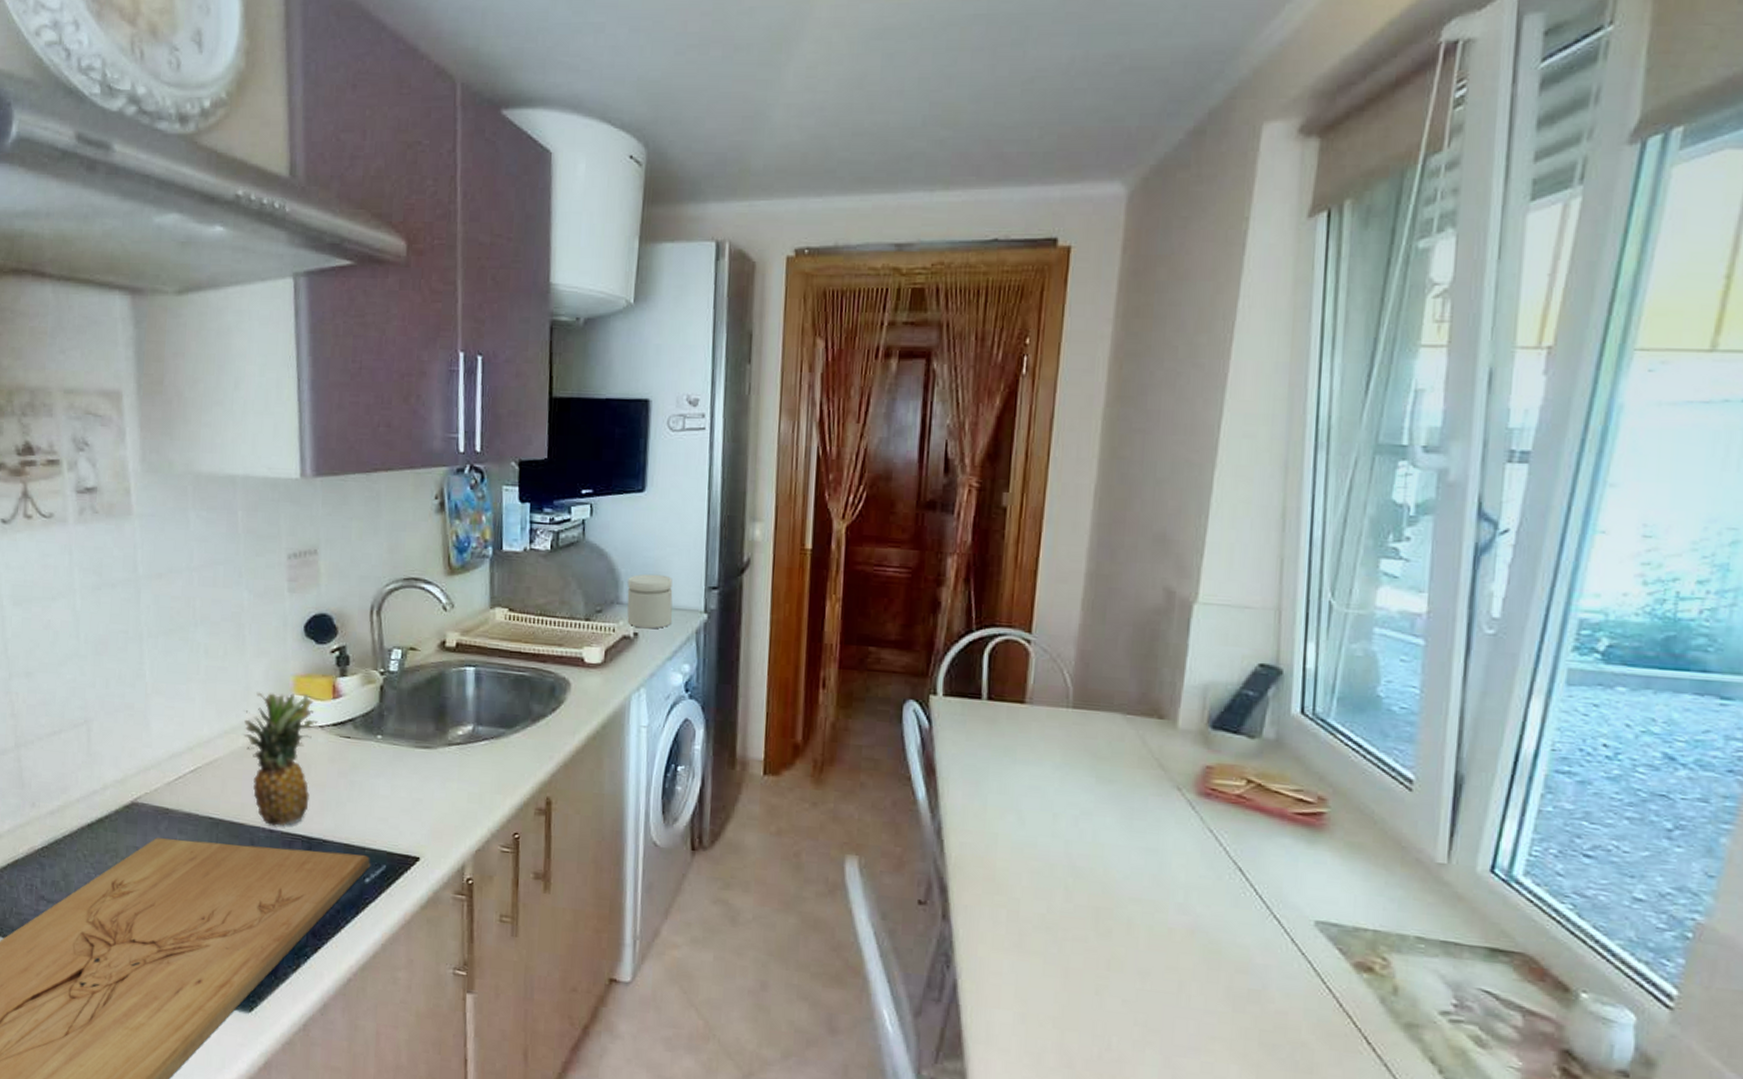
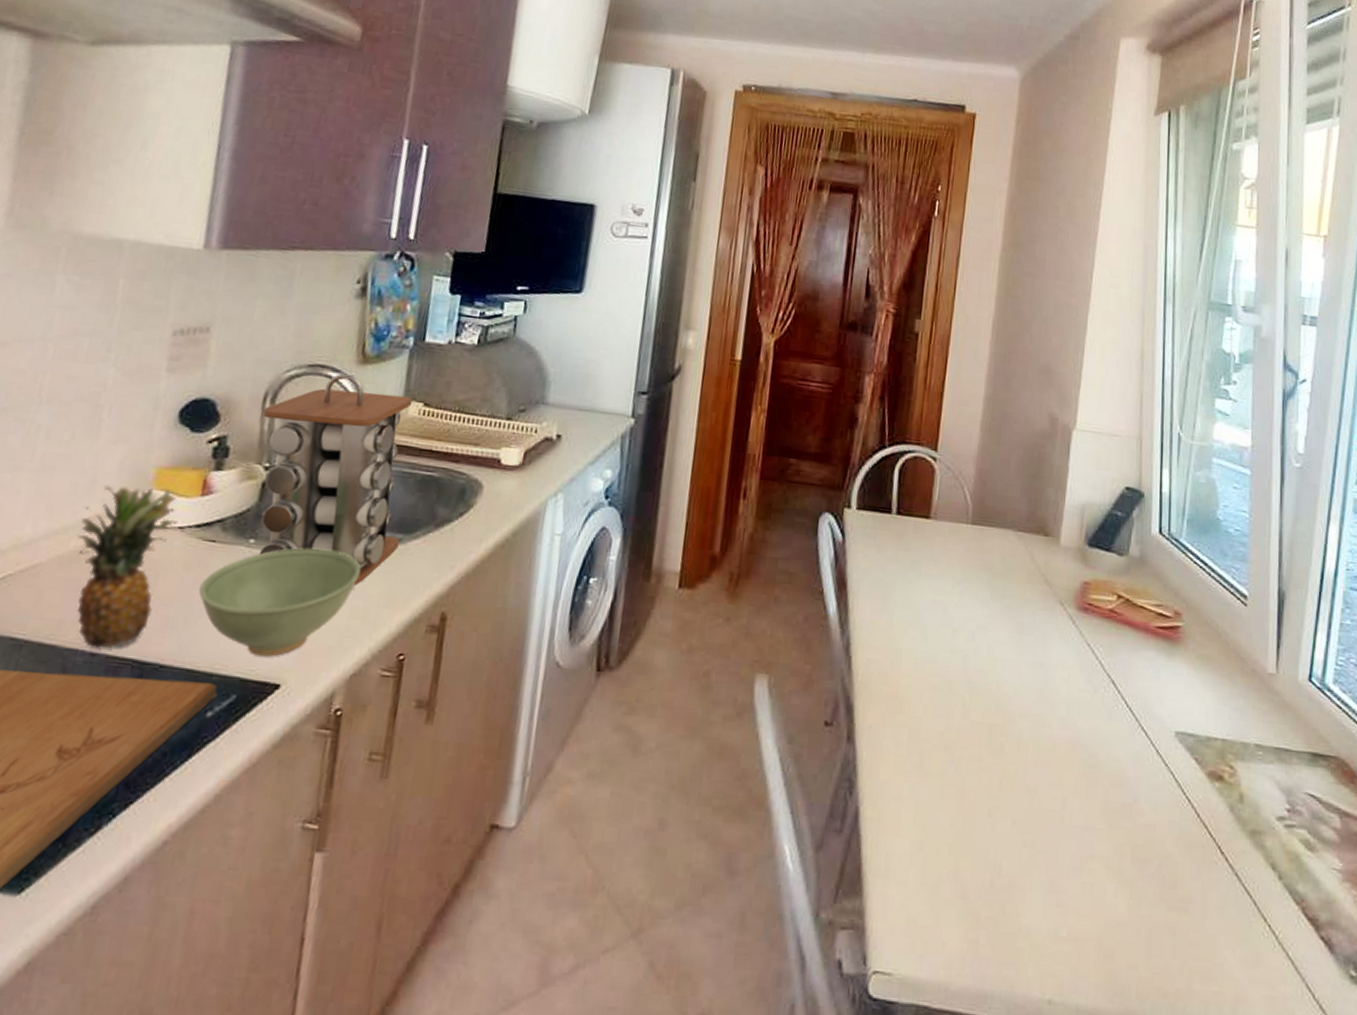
bowl: none [344,742,472,835] -> present [199,547,361,657]
spice rack: none [372,584,502,774] -> present [260,373,413,586]
jar: present [627,573,673,629] -> none [551,374,602,432]

